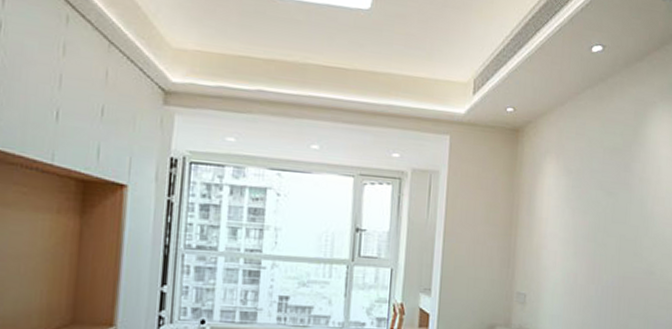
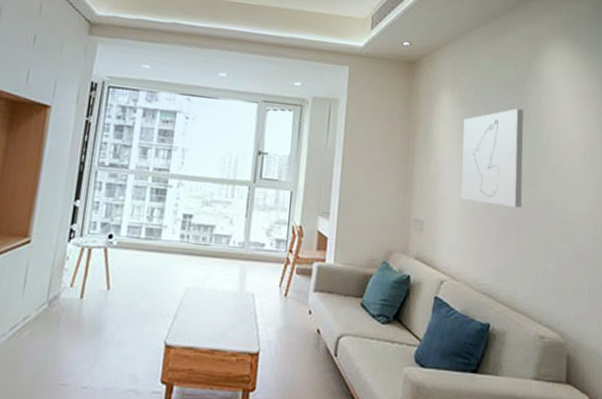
wall art: none [563,176,628,277] -> present [461,108,524,208]

